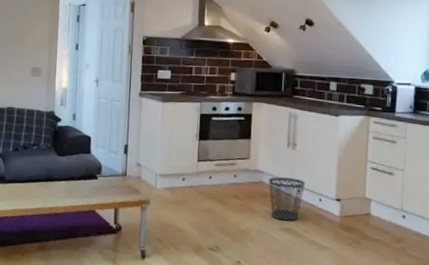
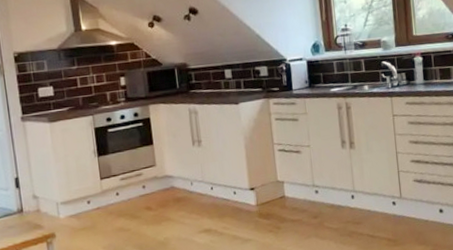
wastebasket: present [268,177,305,221] -> none [179,176,217,223]

